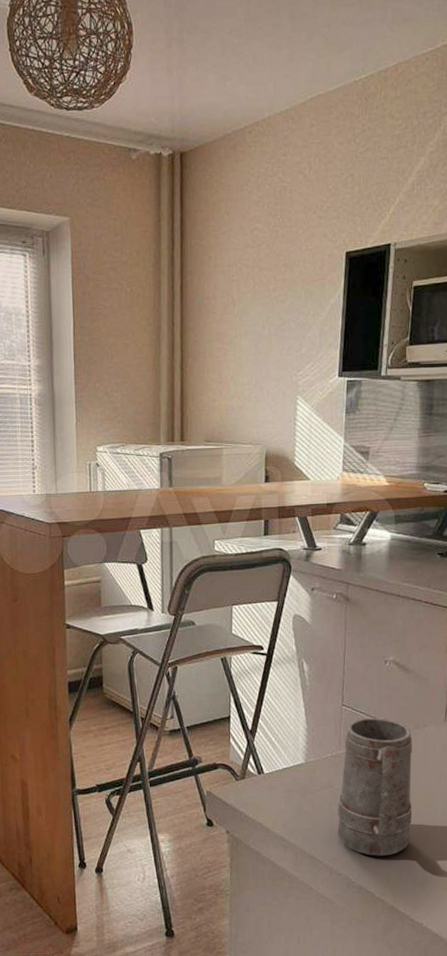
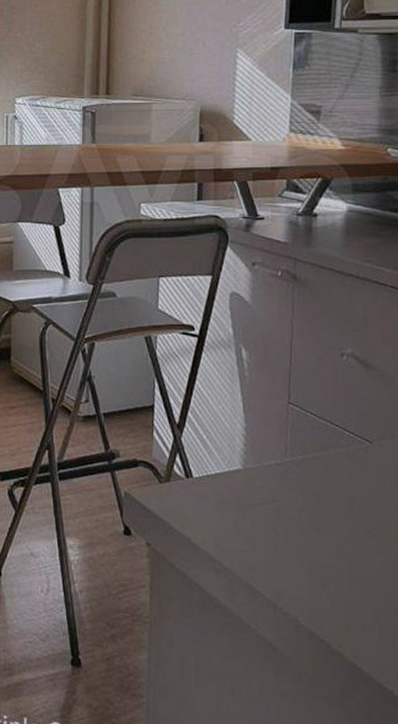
mug: present [337,718,413,856] -> none [282,421,378,597]

